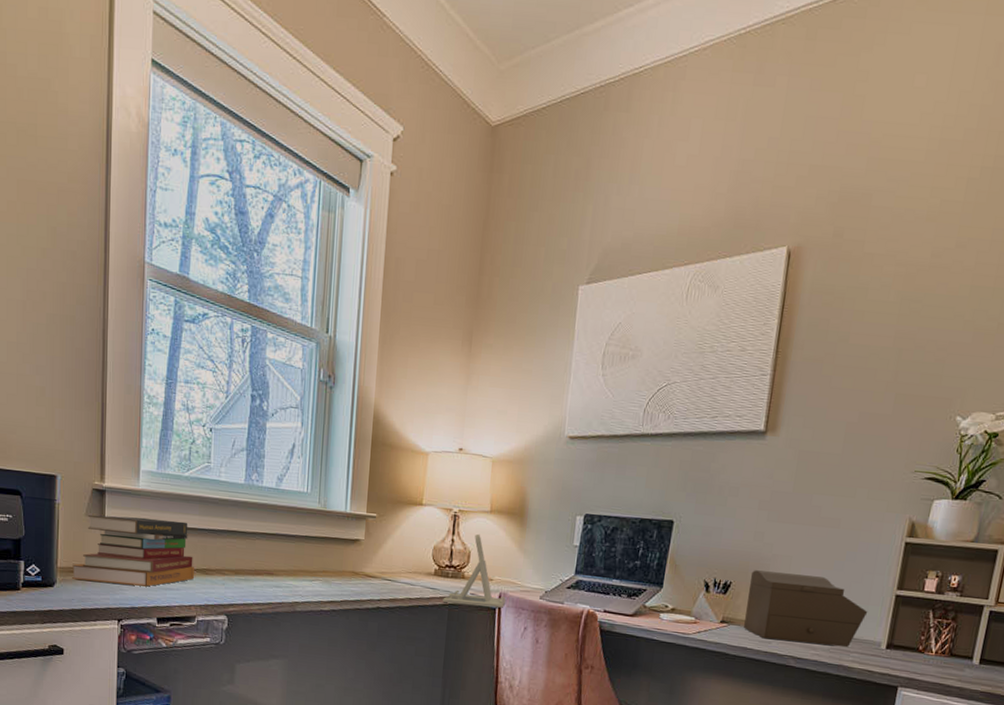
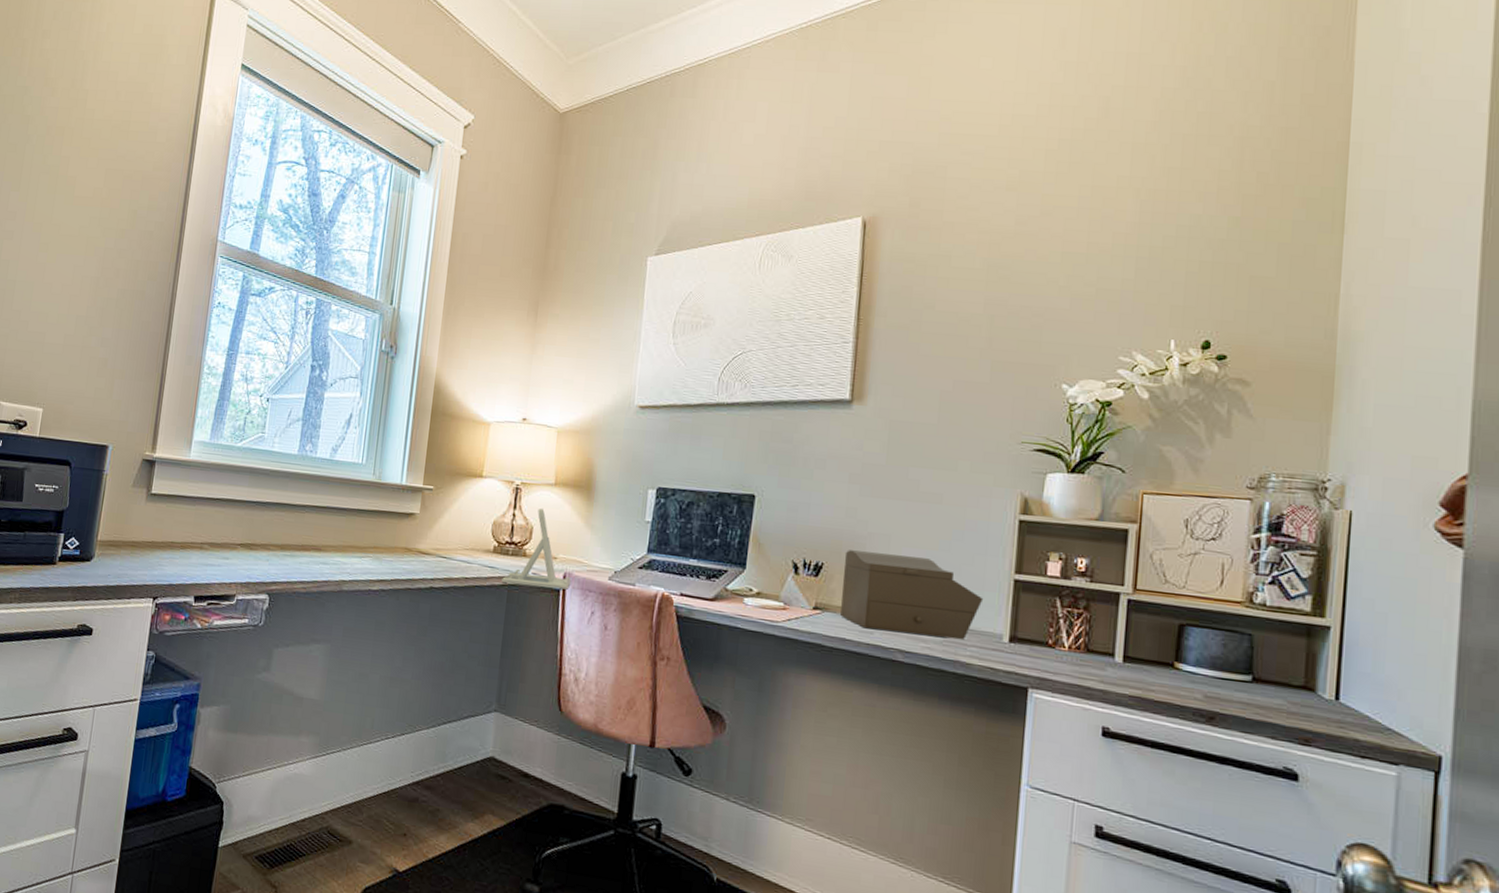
books: present [72,514,195,587] -> none [111,486,240,562]

